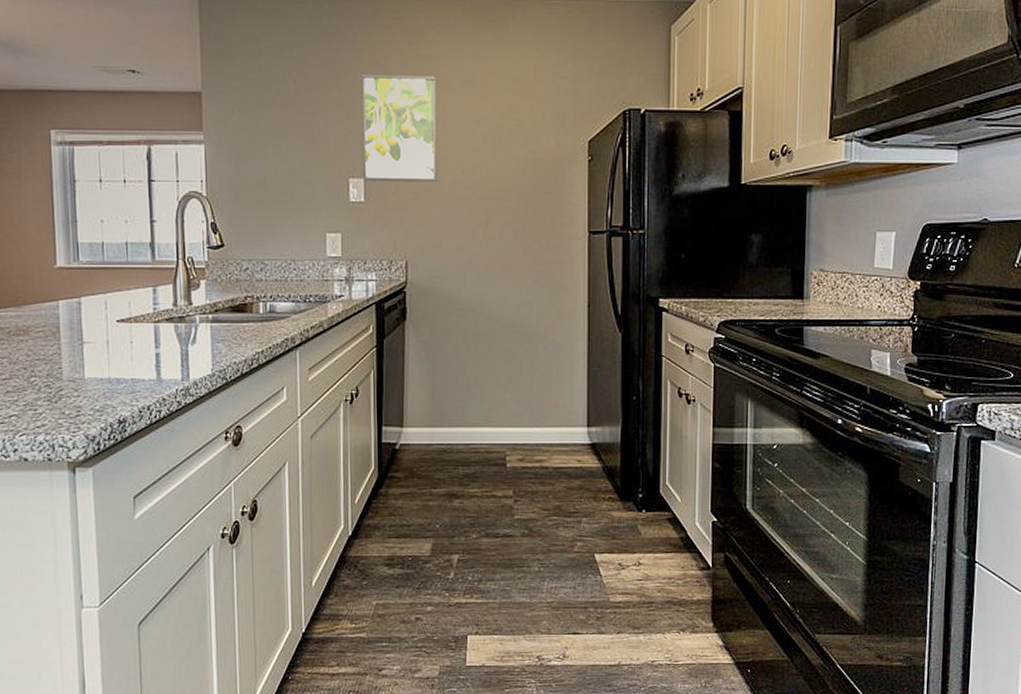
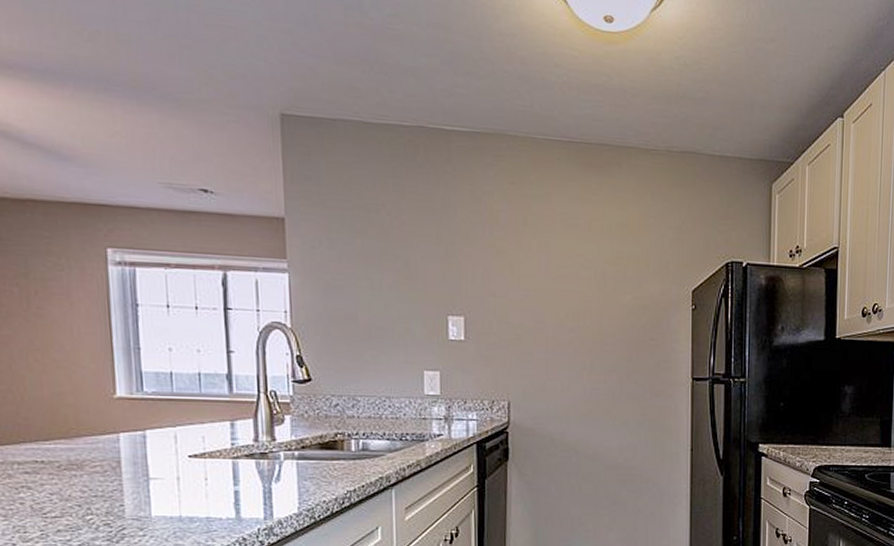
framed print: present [361,73,437,182] -> none [460,210,541,323]

